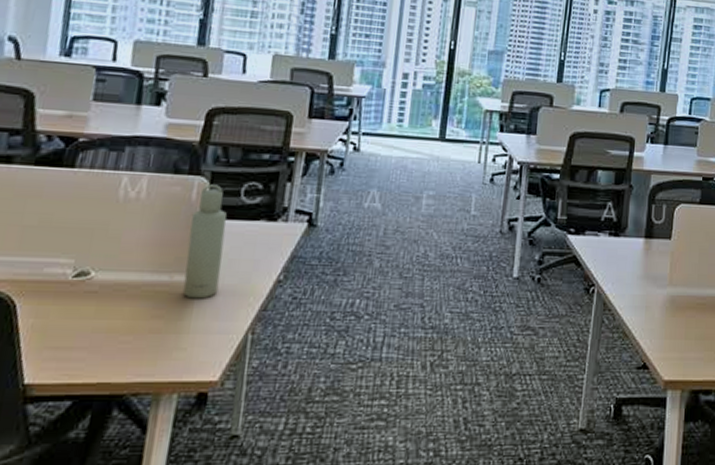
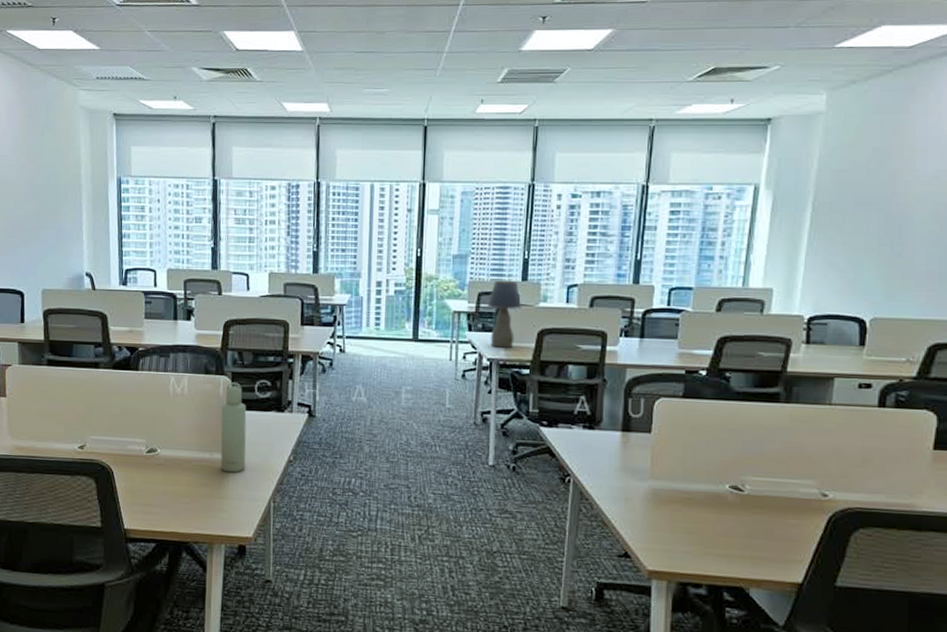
table lamp: none [521,80,556,151] -> present [487,280,522,348]

